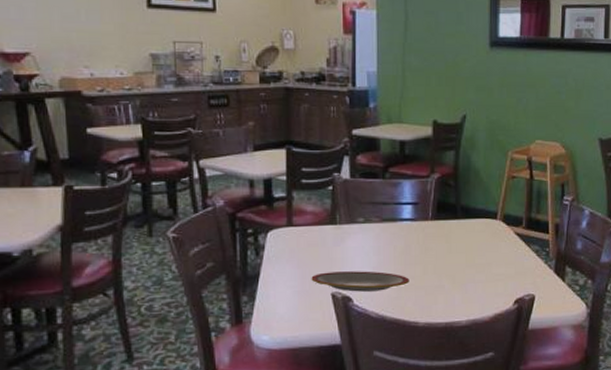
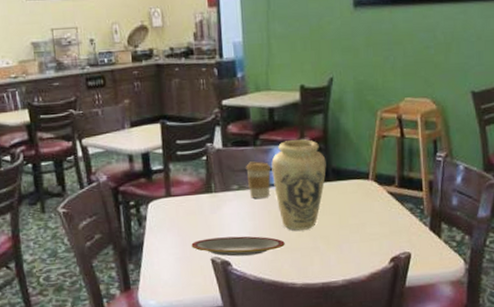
coffee cup: none [373,194,400,232] -> present [246,161,272,198]
vase: none [400,175,455,268] -> present [271,139,326,231]

